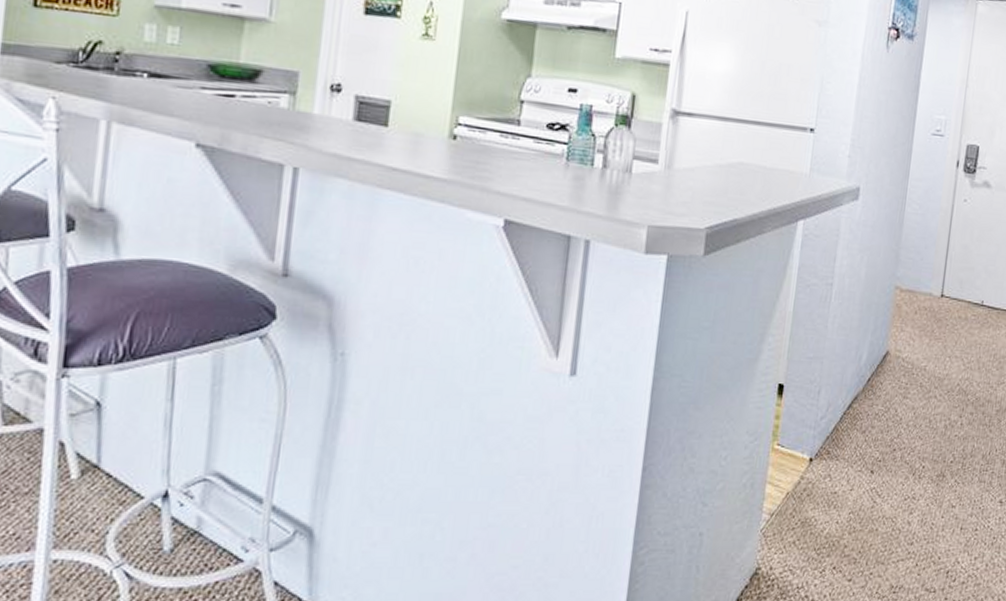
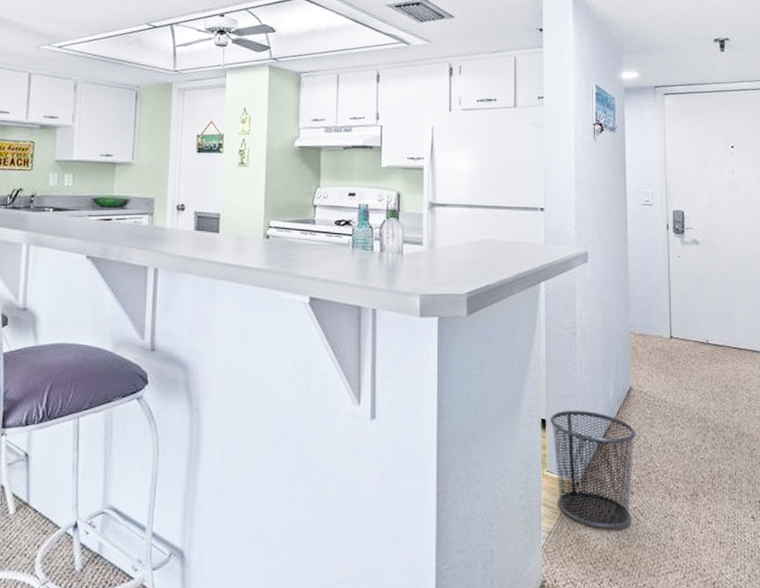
waste bin: none [785,374,887,512] -> present [549,410,637,529]

